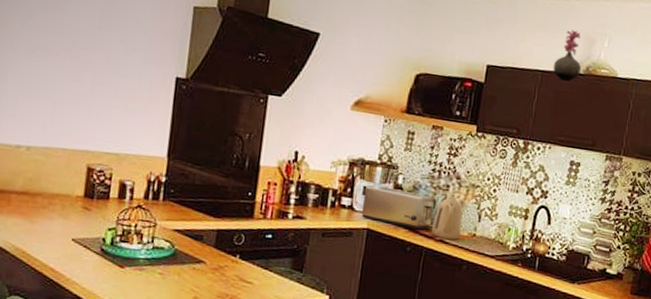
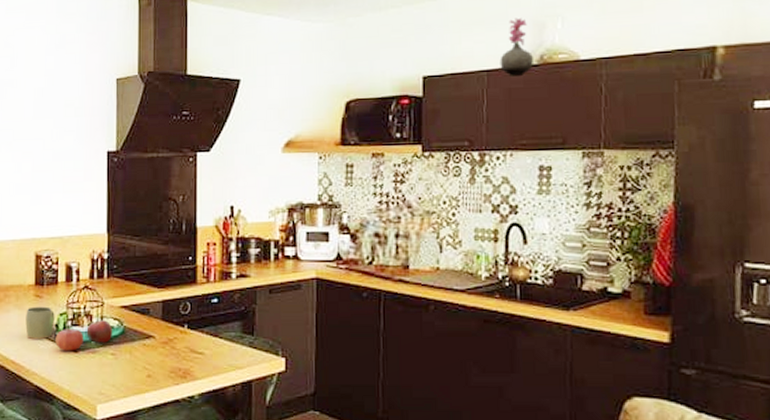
mug: none [69,218,103,251] -> present [25,306,55,339]
fruit: none [101,243,132,266] -> present [55,327,84,351]
fruit: none [135,239,164,263] -> present [86,320,113,344]
toaster: present [361,185,435,230] -> none [307,229,387,272]
kettle: present [431,197,463,241] -> none [388,230,423,279]

